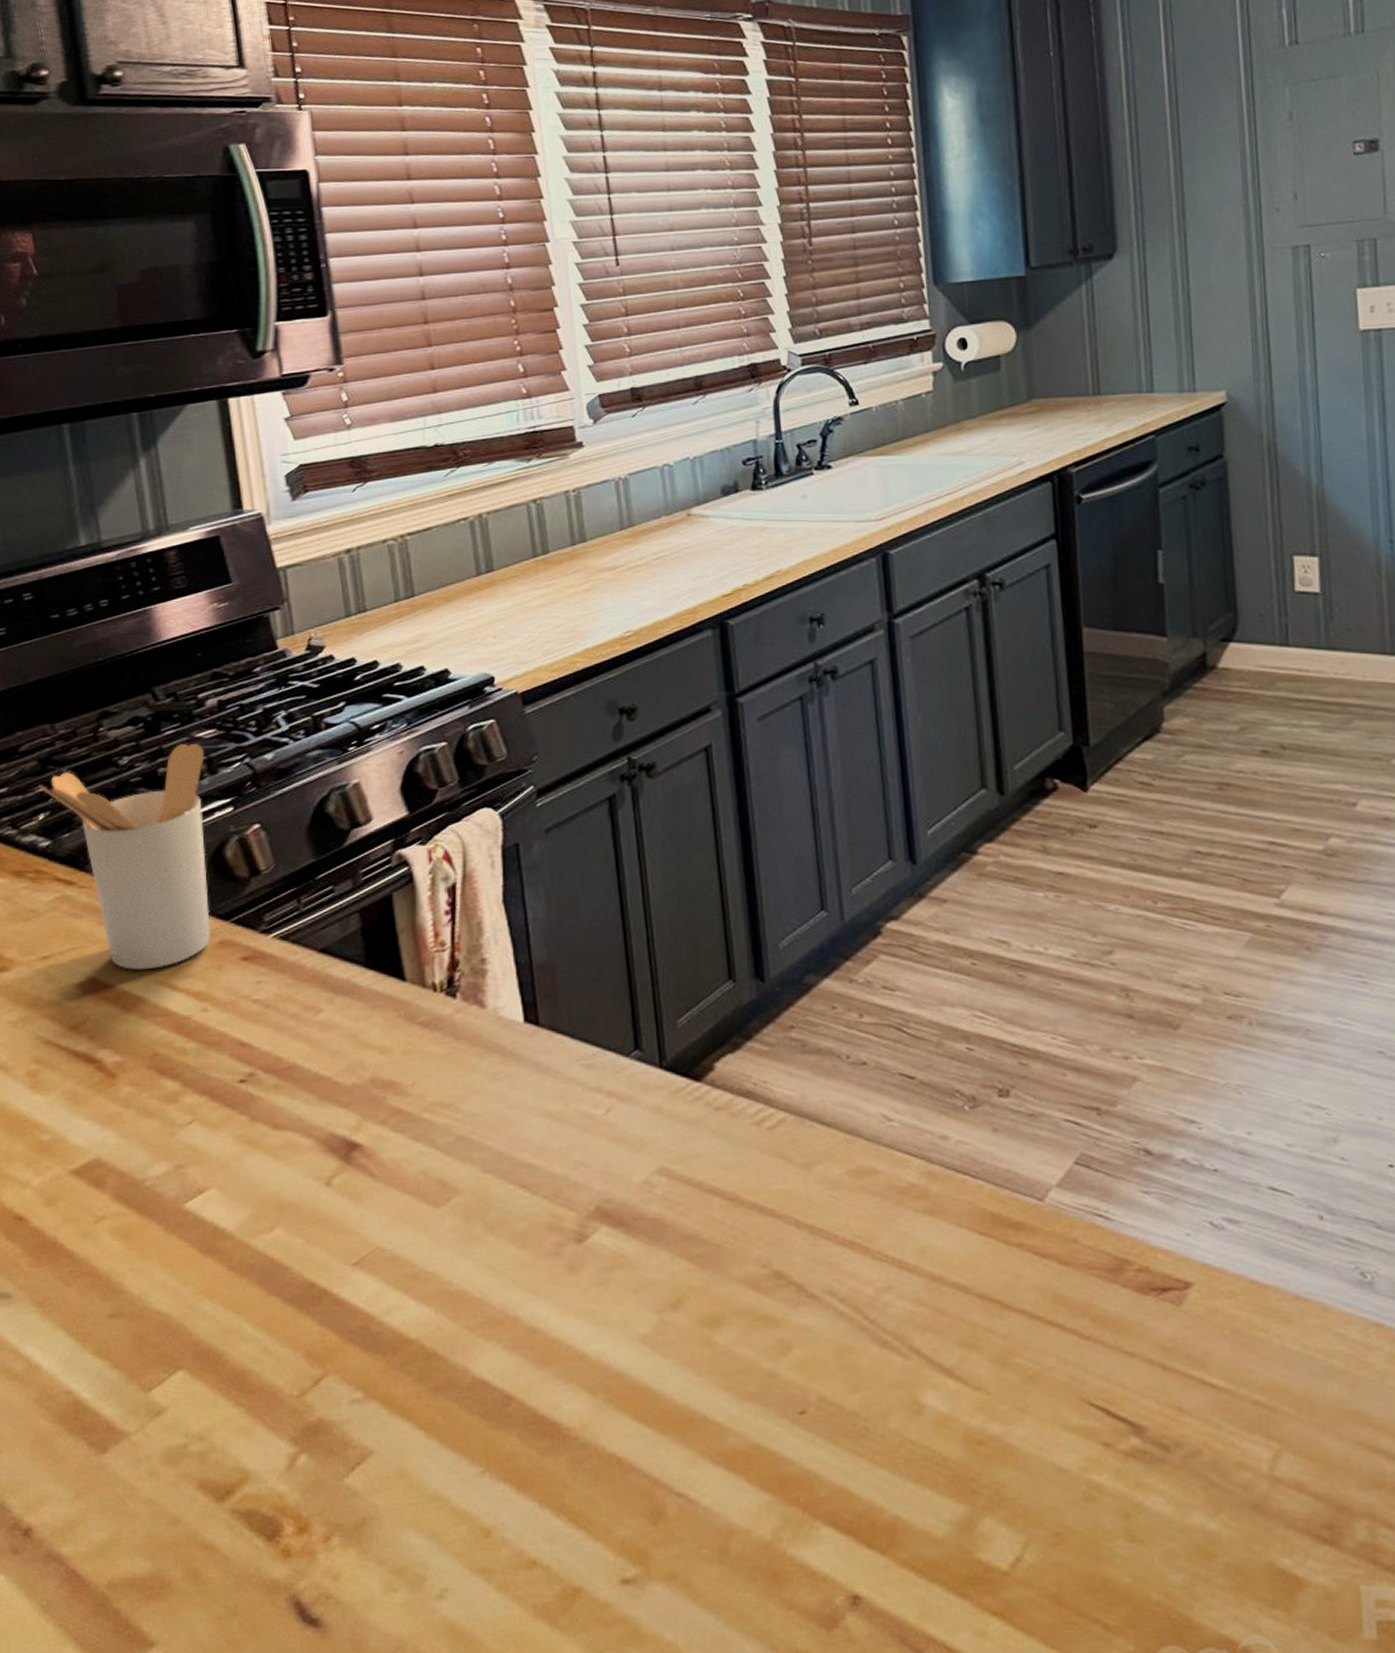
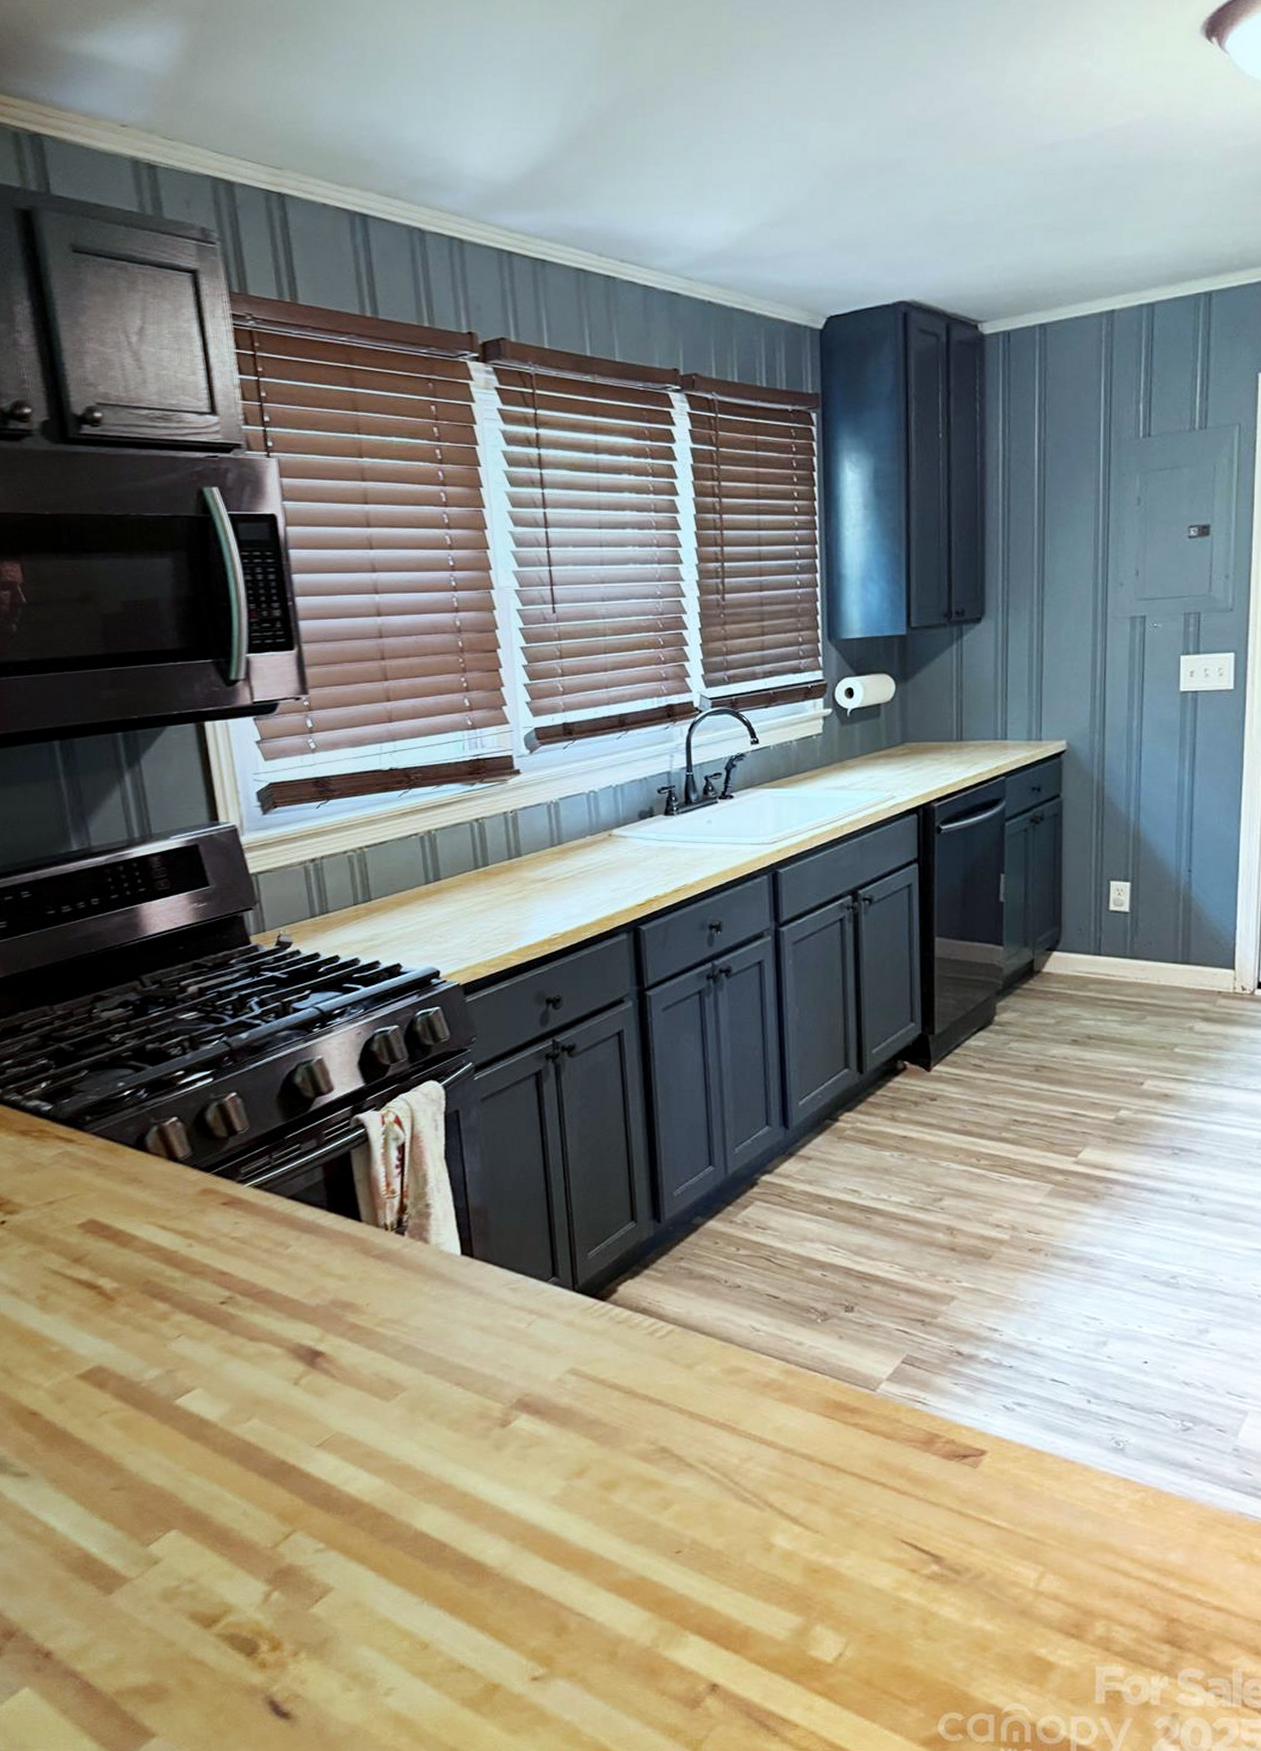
utensil holder: present [38,743,210,970] -> none [40,1023,194,1213]

